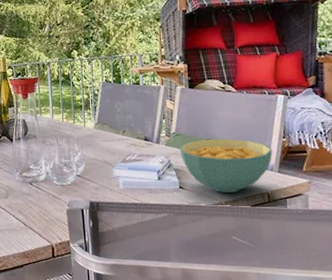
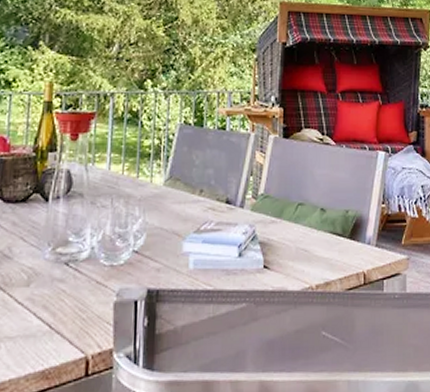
cereal bowl: present [179,138,273,193] -> none [266,202,371,273]

